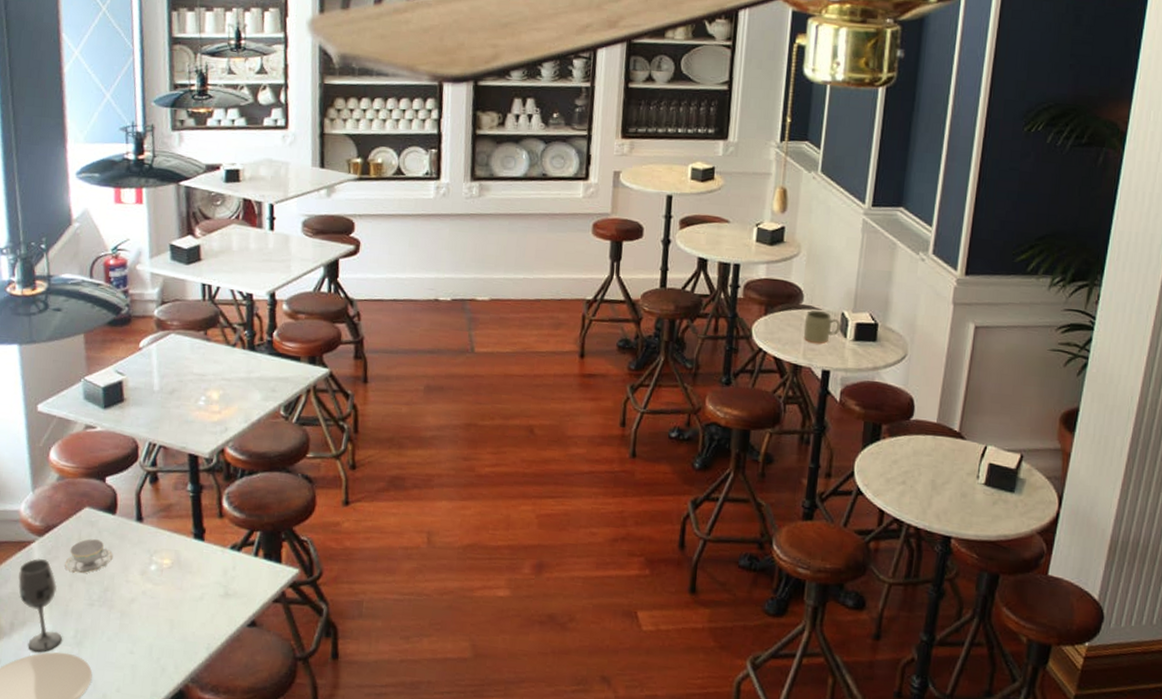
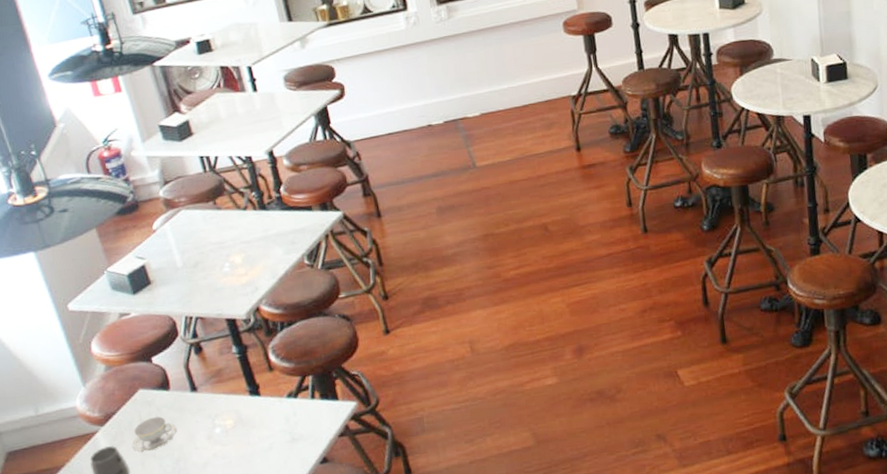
mug: present [803,310,841,344] -> none [778,60,813,93]

